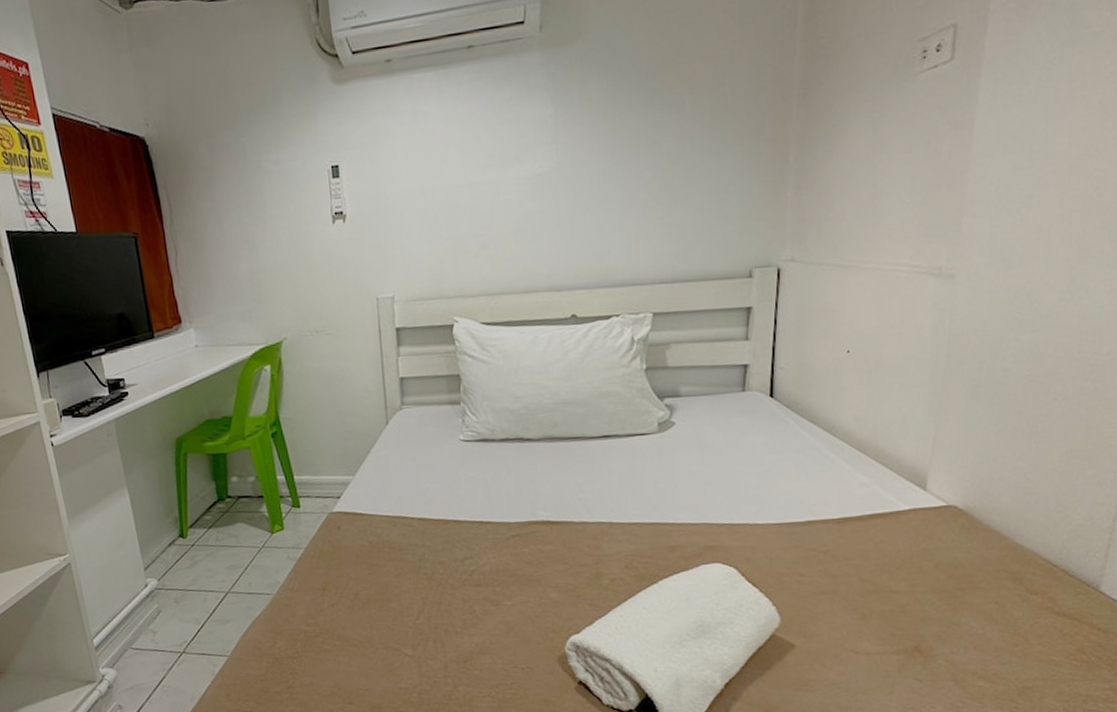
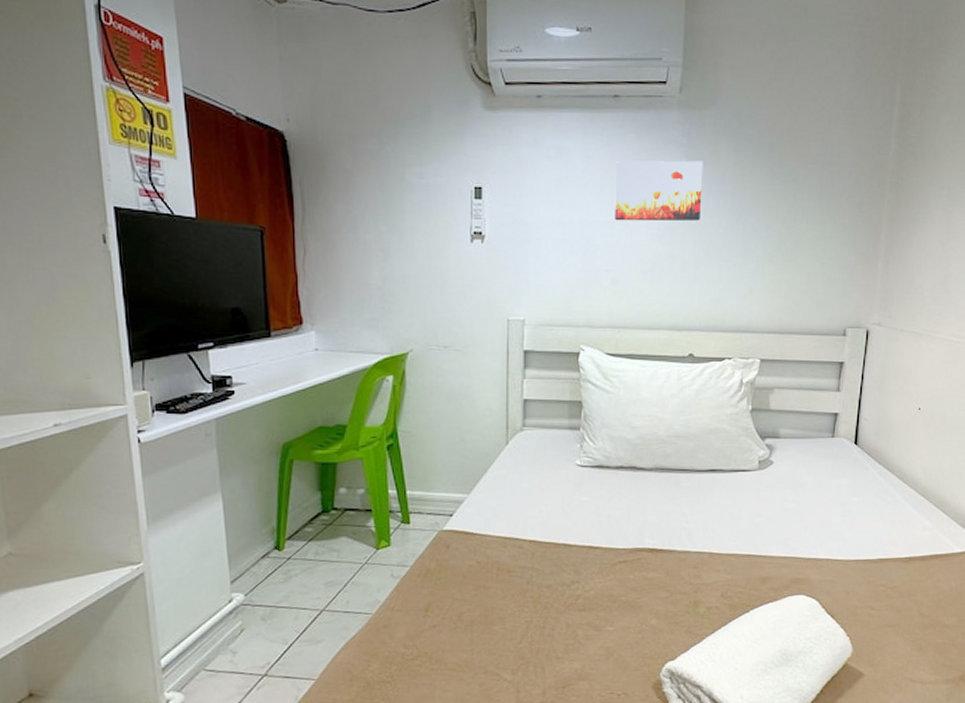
wall art: none [476,103,574,182] -> present [615,160,703,221]

